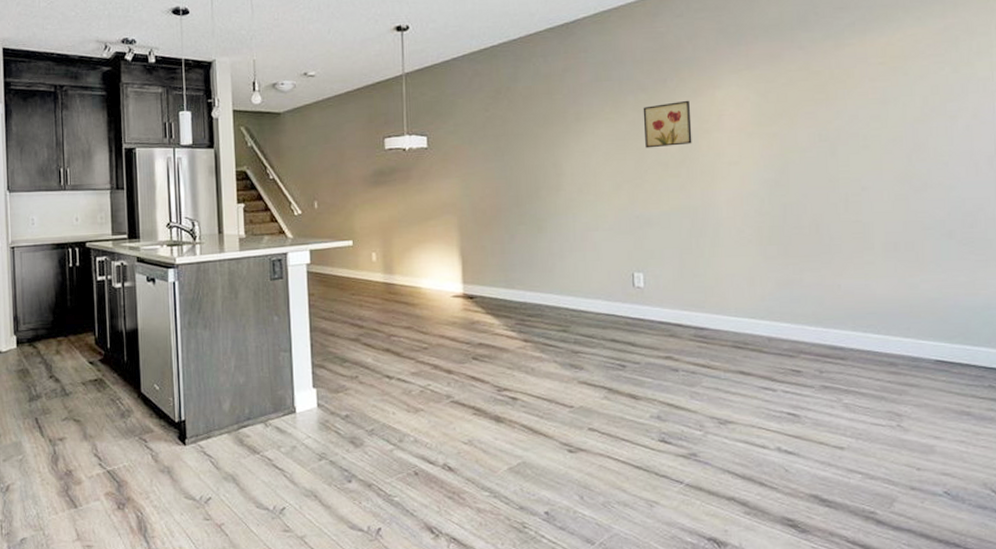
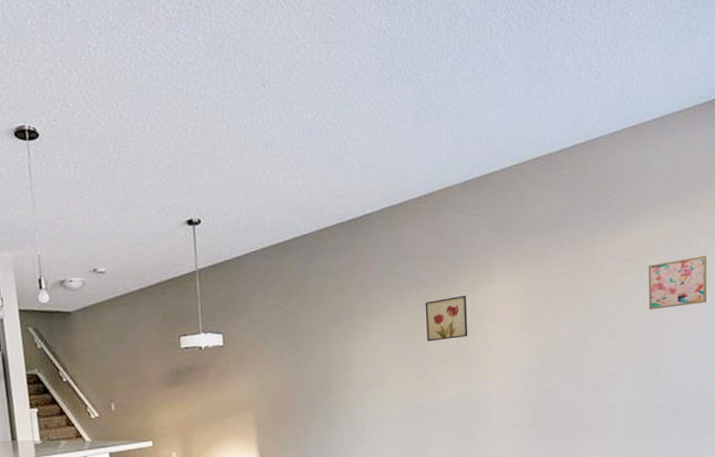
wall art: none [908,59,985,118] -> present [648,256,707,310]

